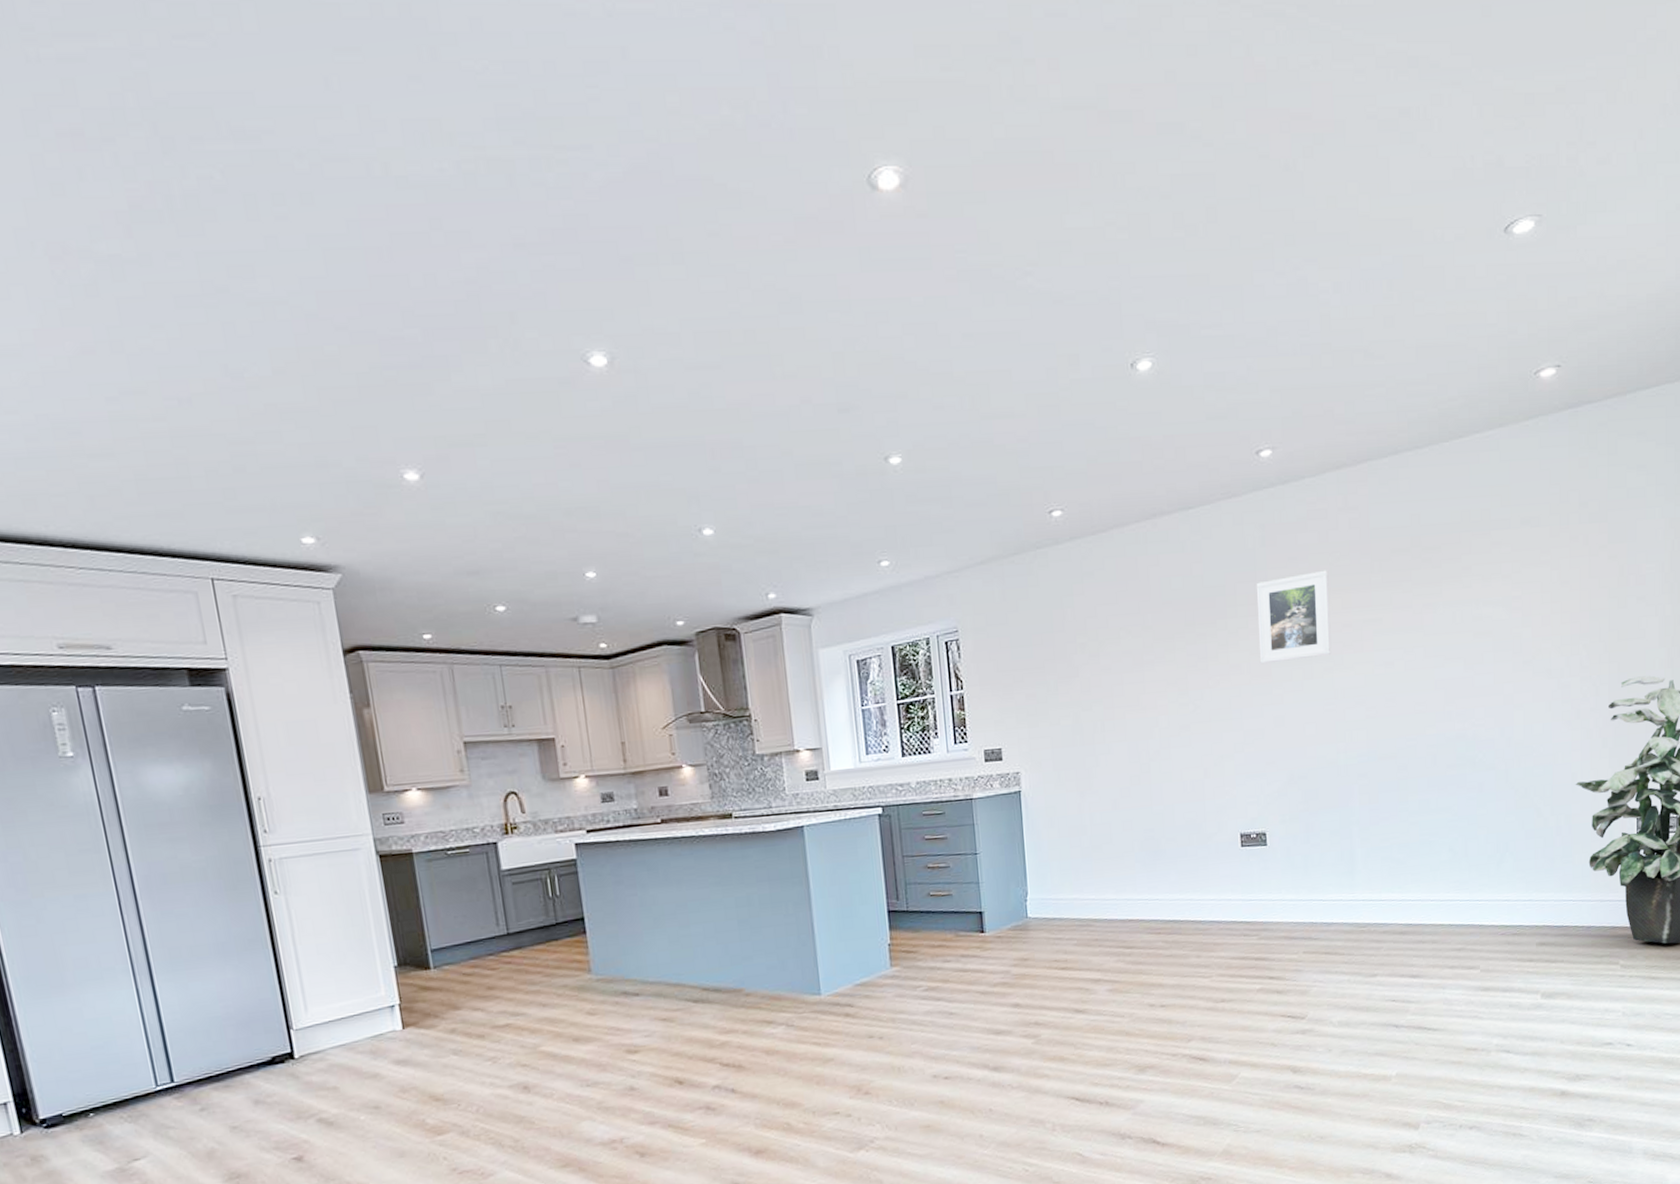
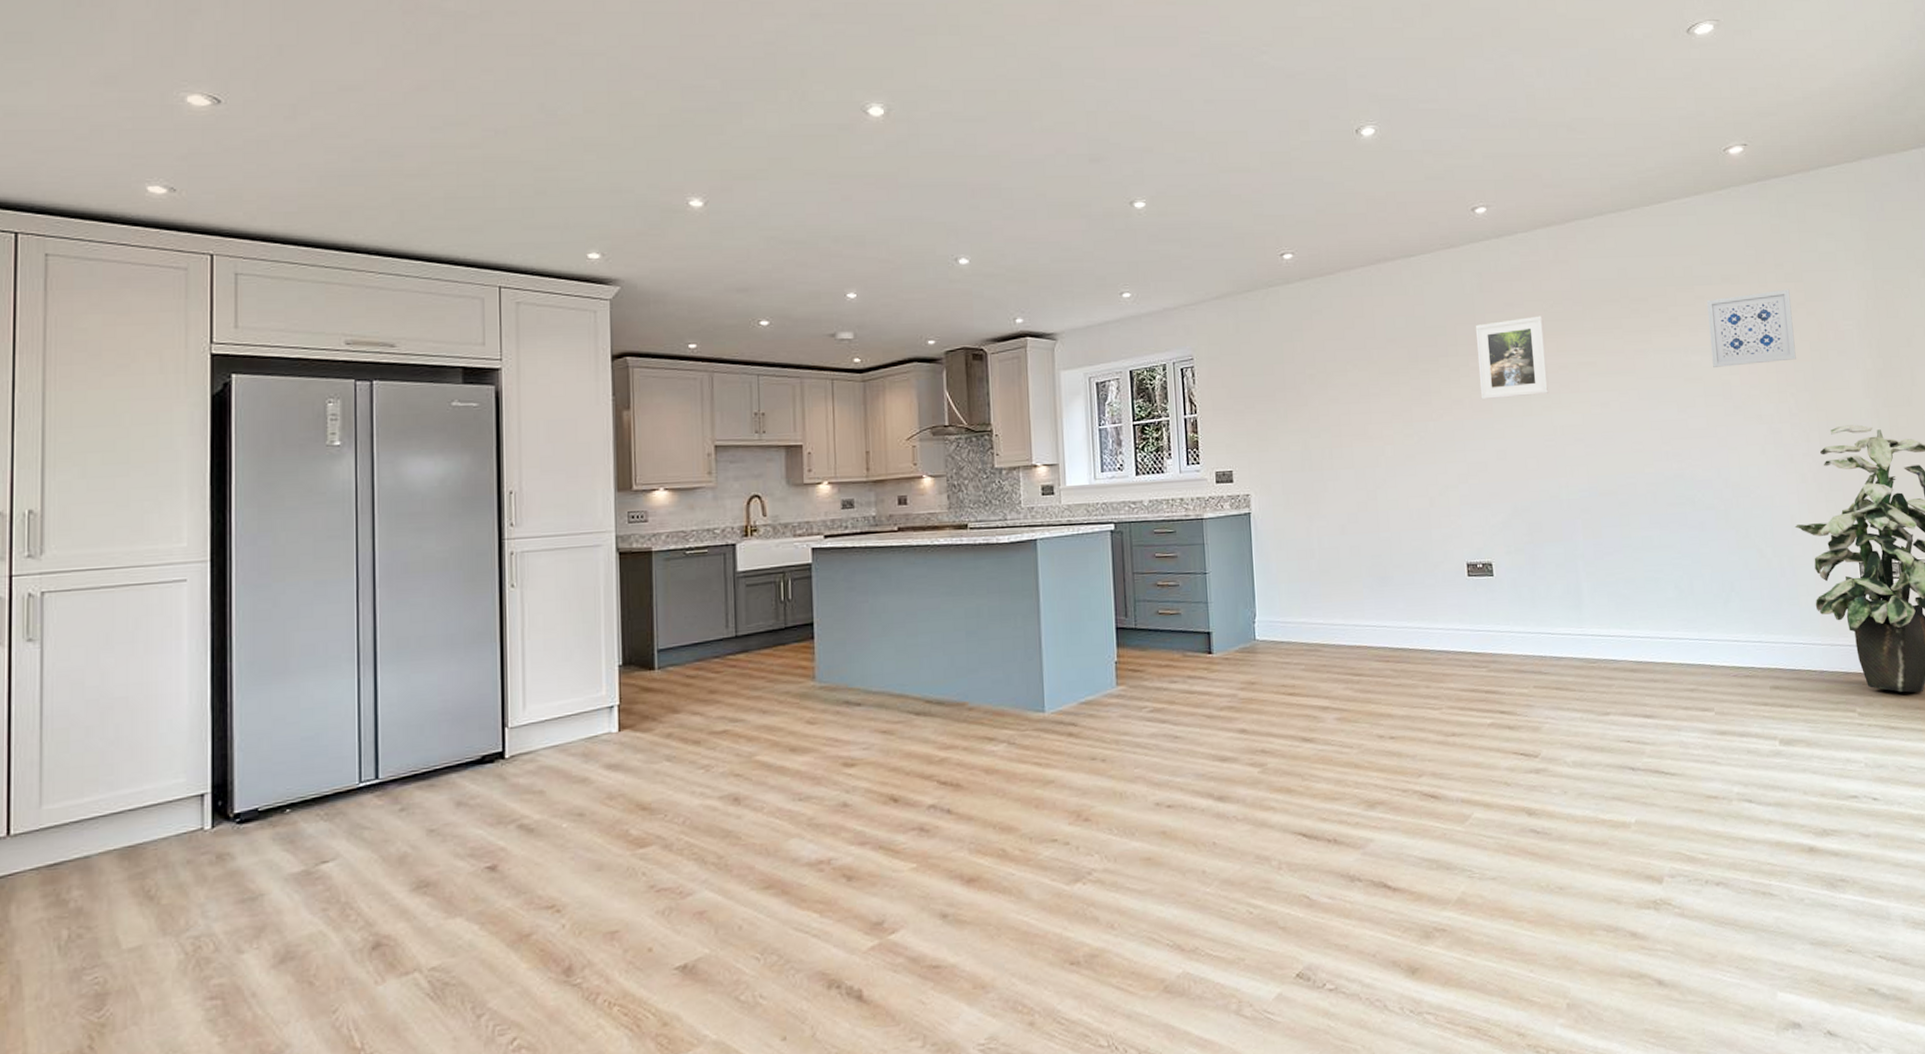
wall art: none [1503,530,1593,620] -> present [1707,289,1796,367]

